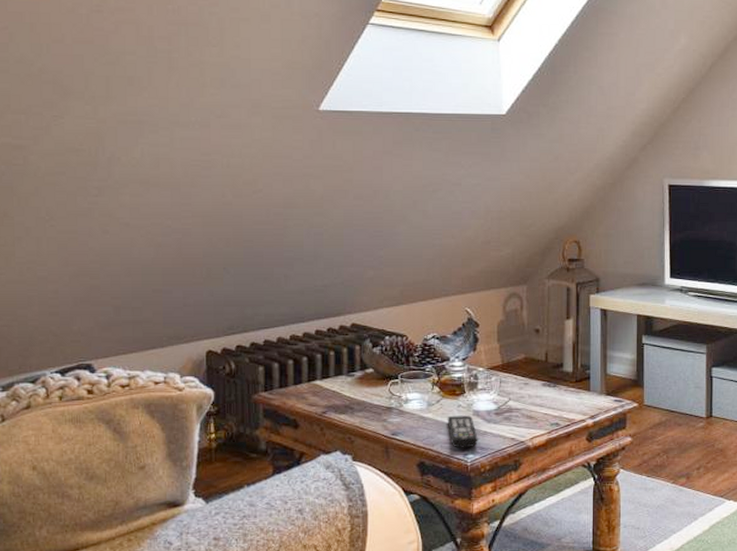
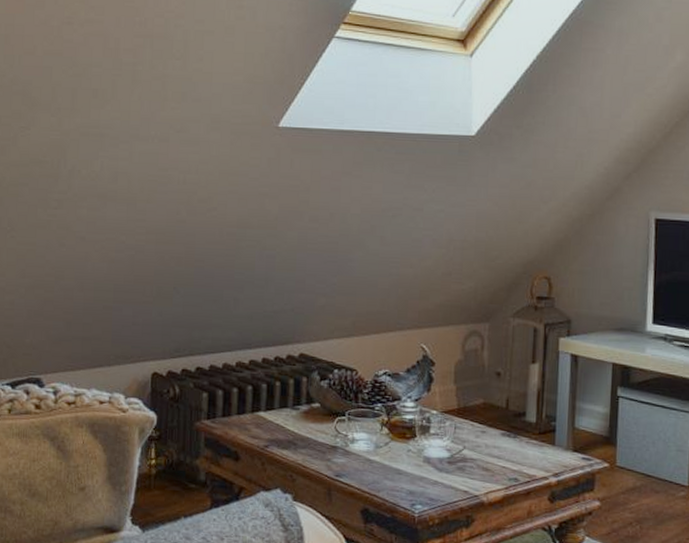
remote control: present [447,415,478,448] -> none [395,460,428,498]

